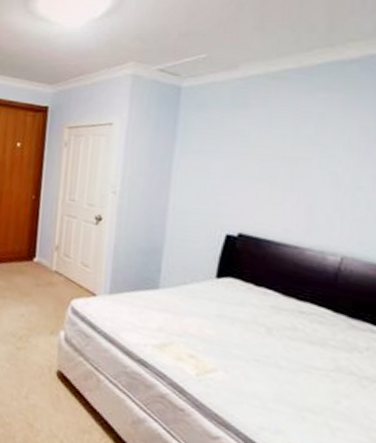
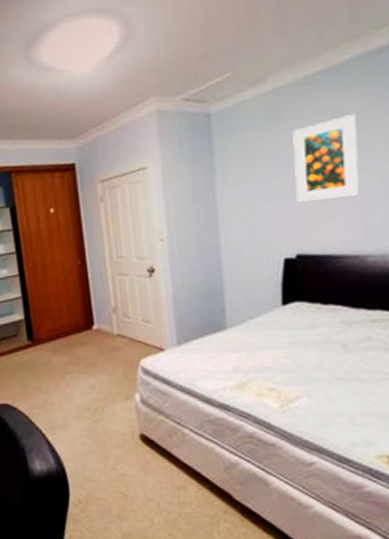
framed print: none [247,114,318,190] -> present [292,114,360,202]

